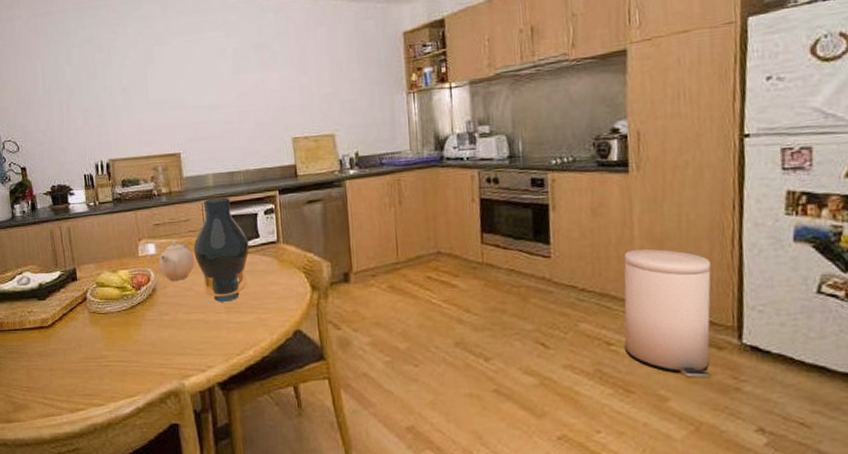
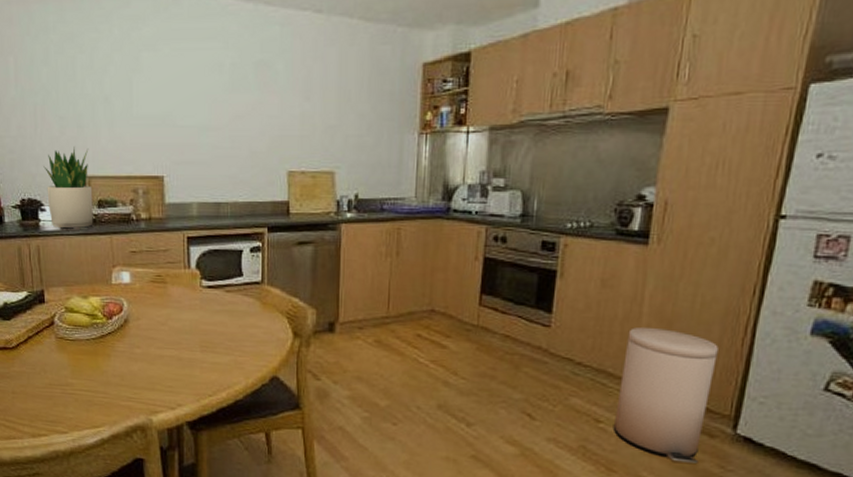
planter: none [71,134,119,210] -> present [43,147,93,229]
teapot: present [158,240,195,281] -> none [132,270,172,313]
vase: present [194,197,249,302] -> none [171,229,231,340]

